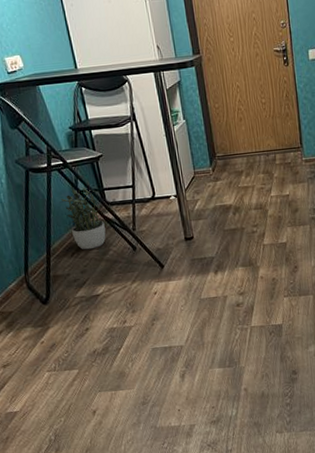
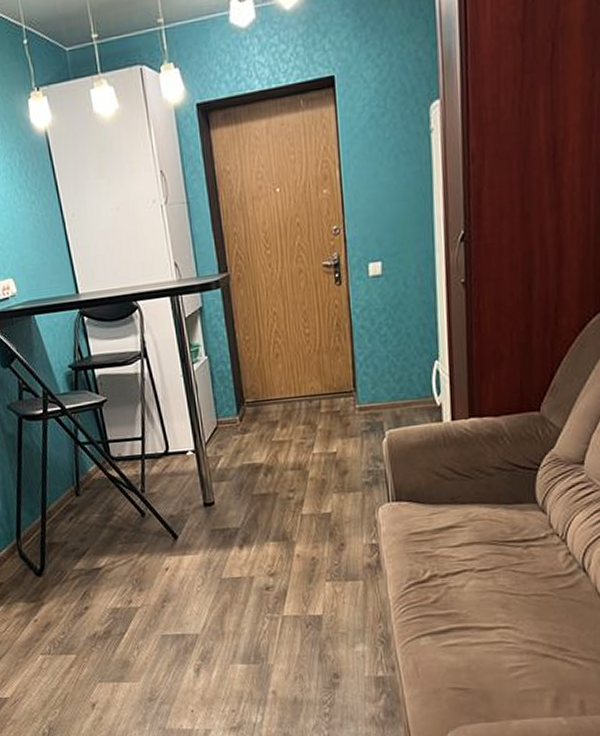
potted plant: present [59,187,106,250] -> none [56,438,110,514]

